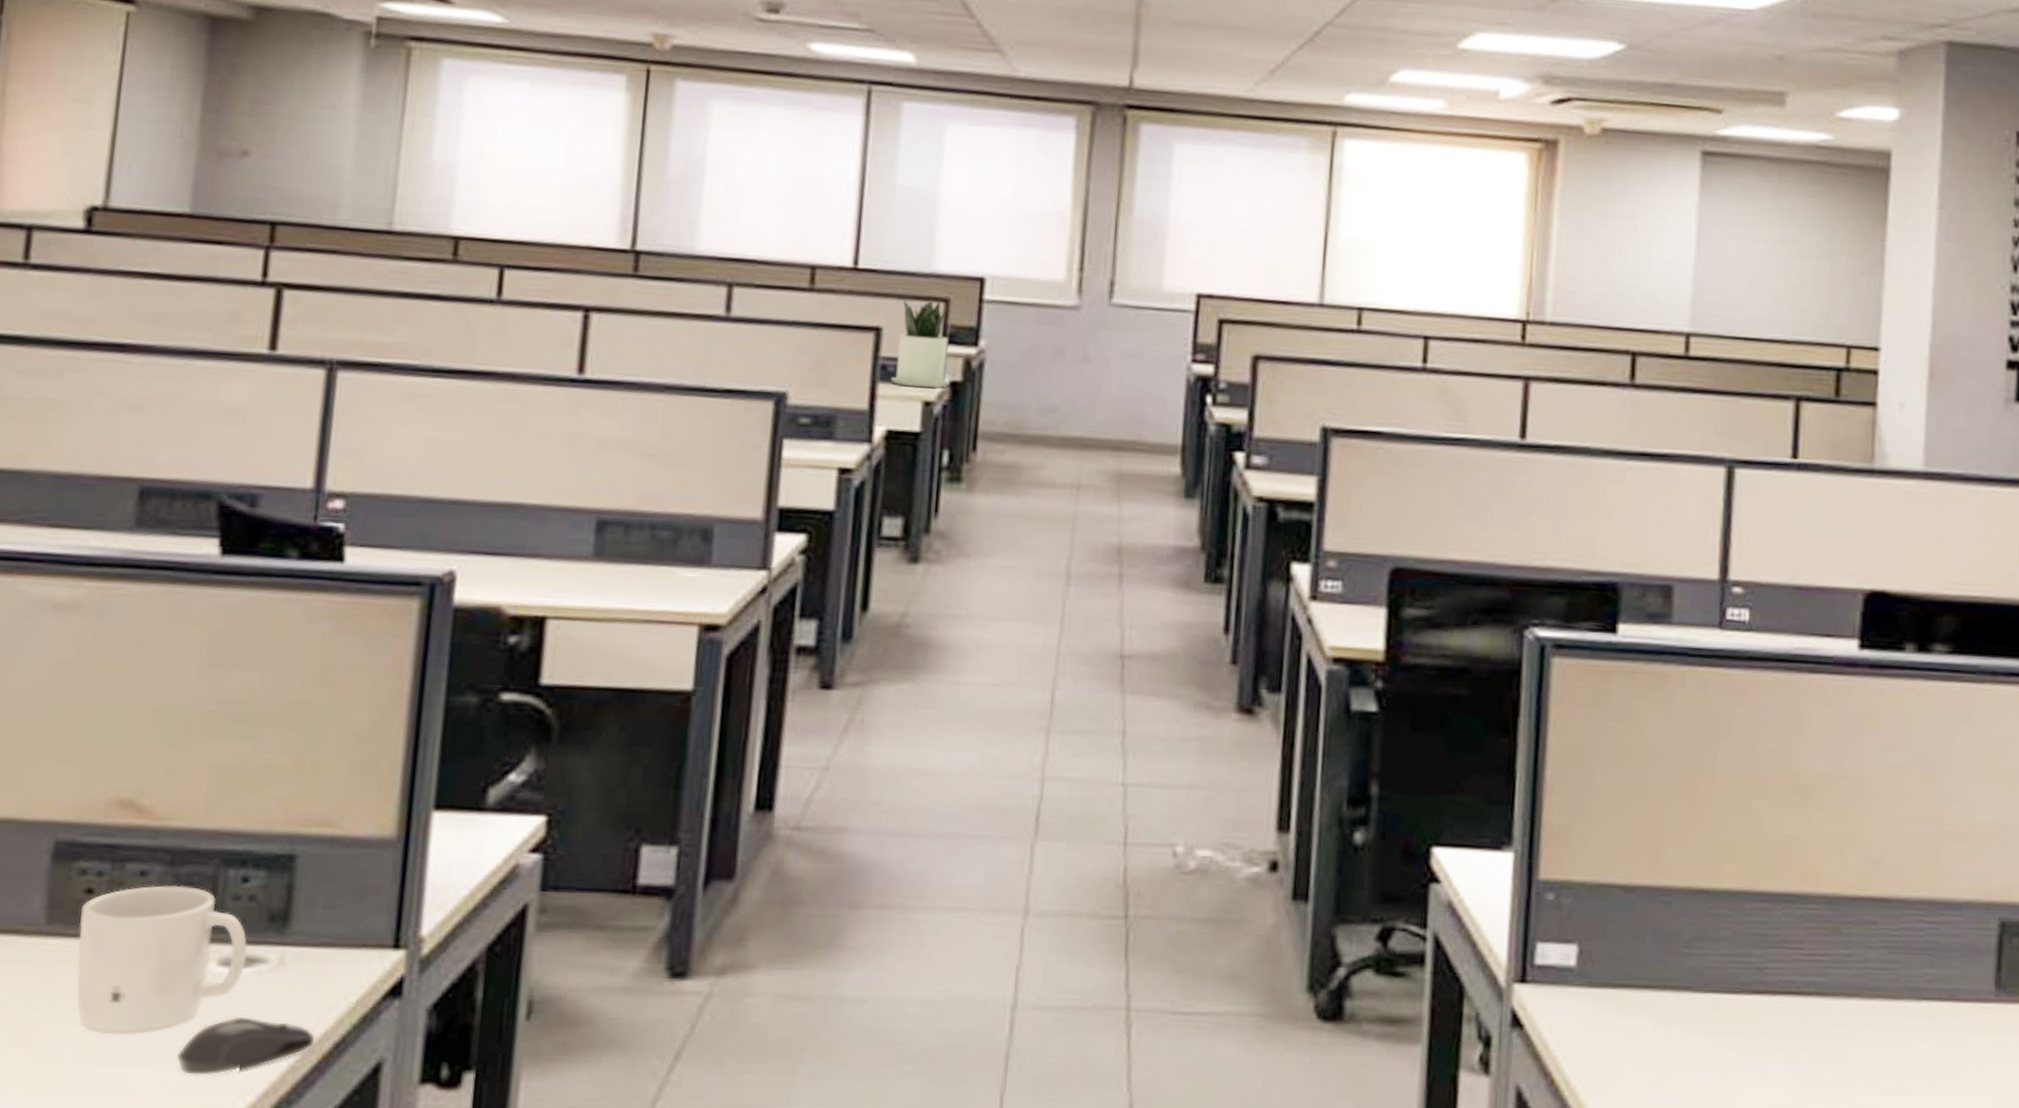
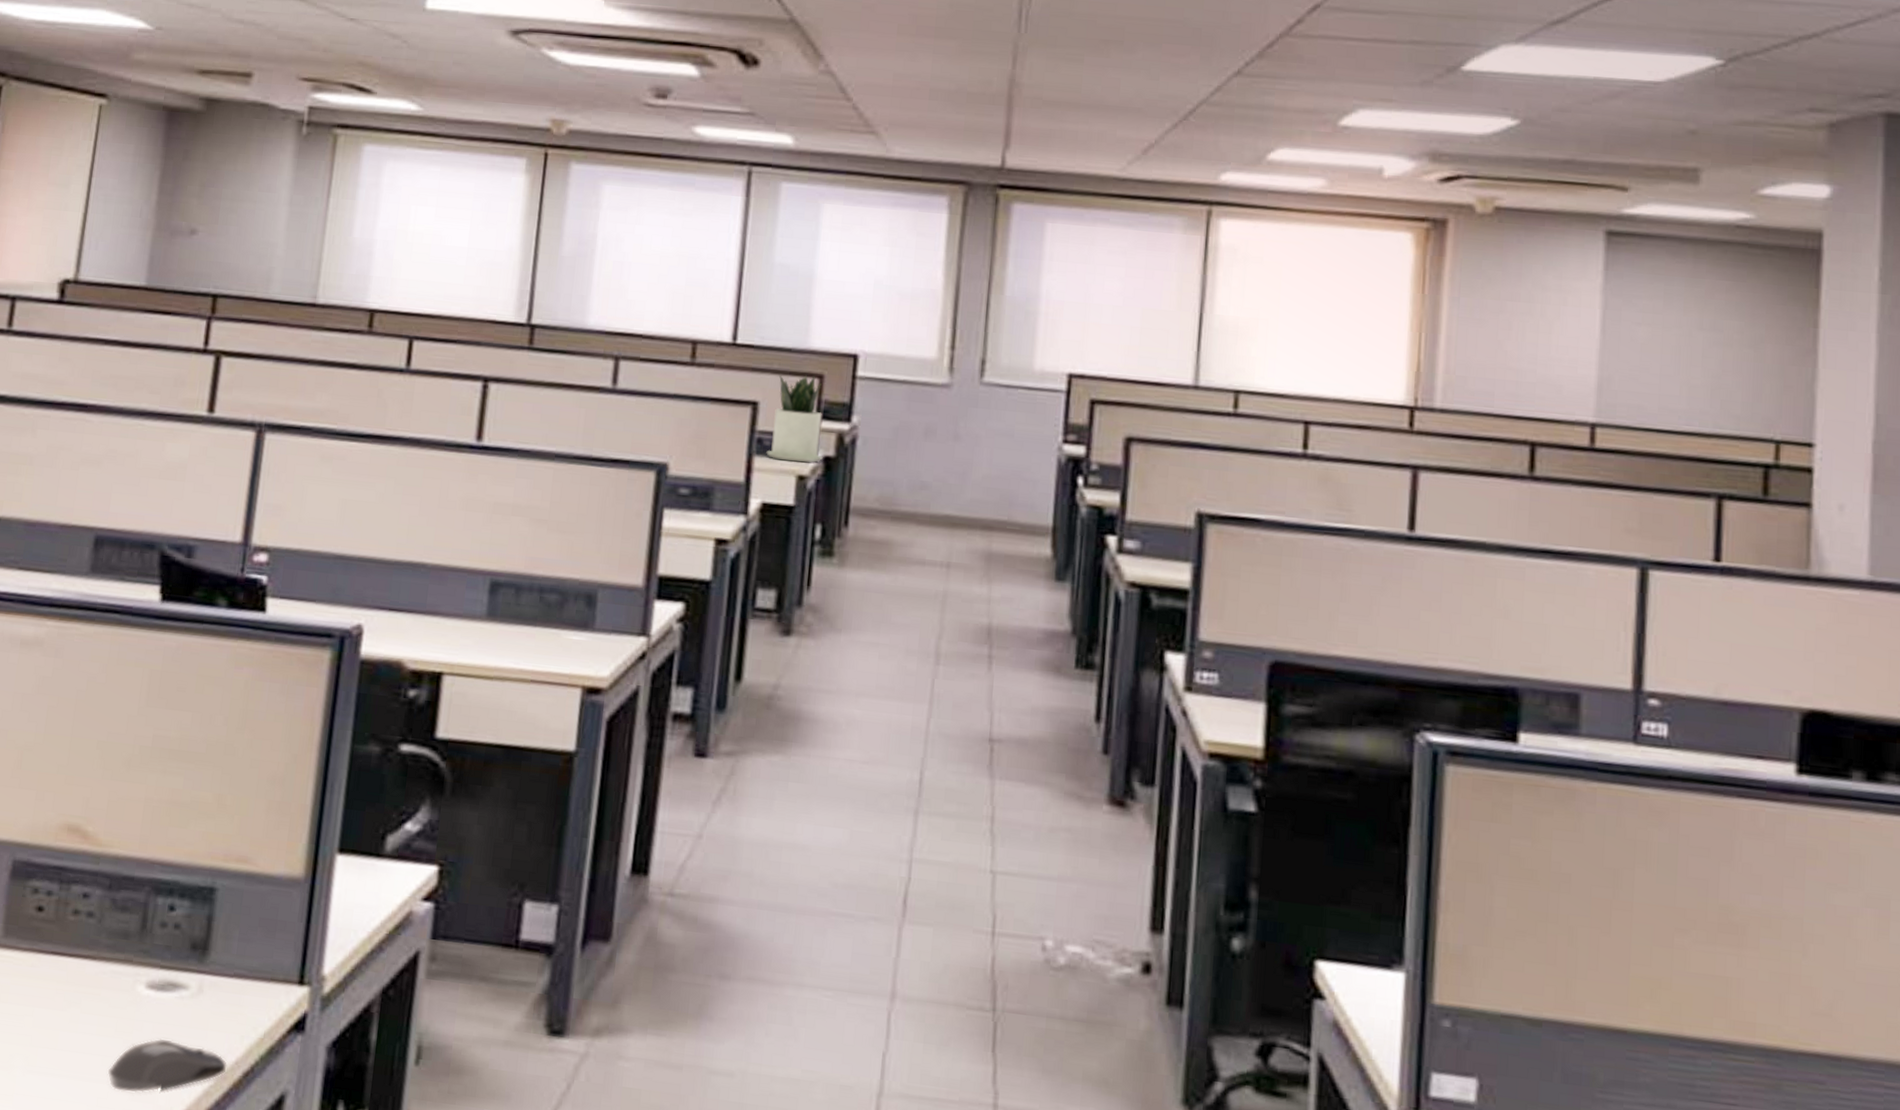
mug: present [76,885,248,1036] -> none [25,908,172,1049]

